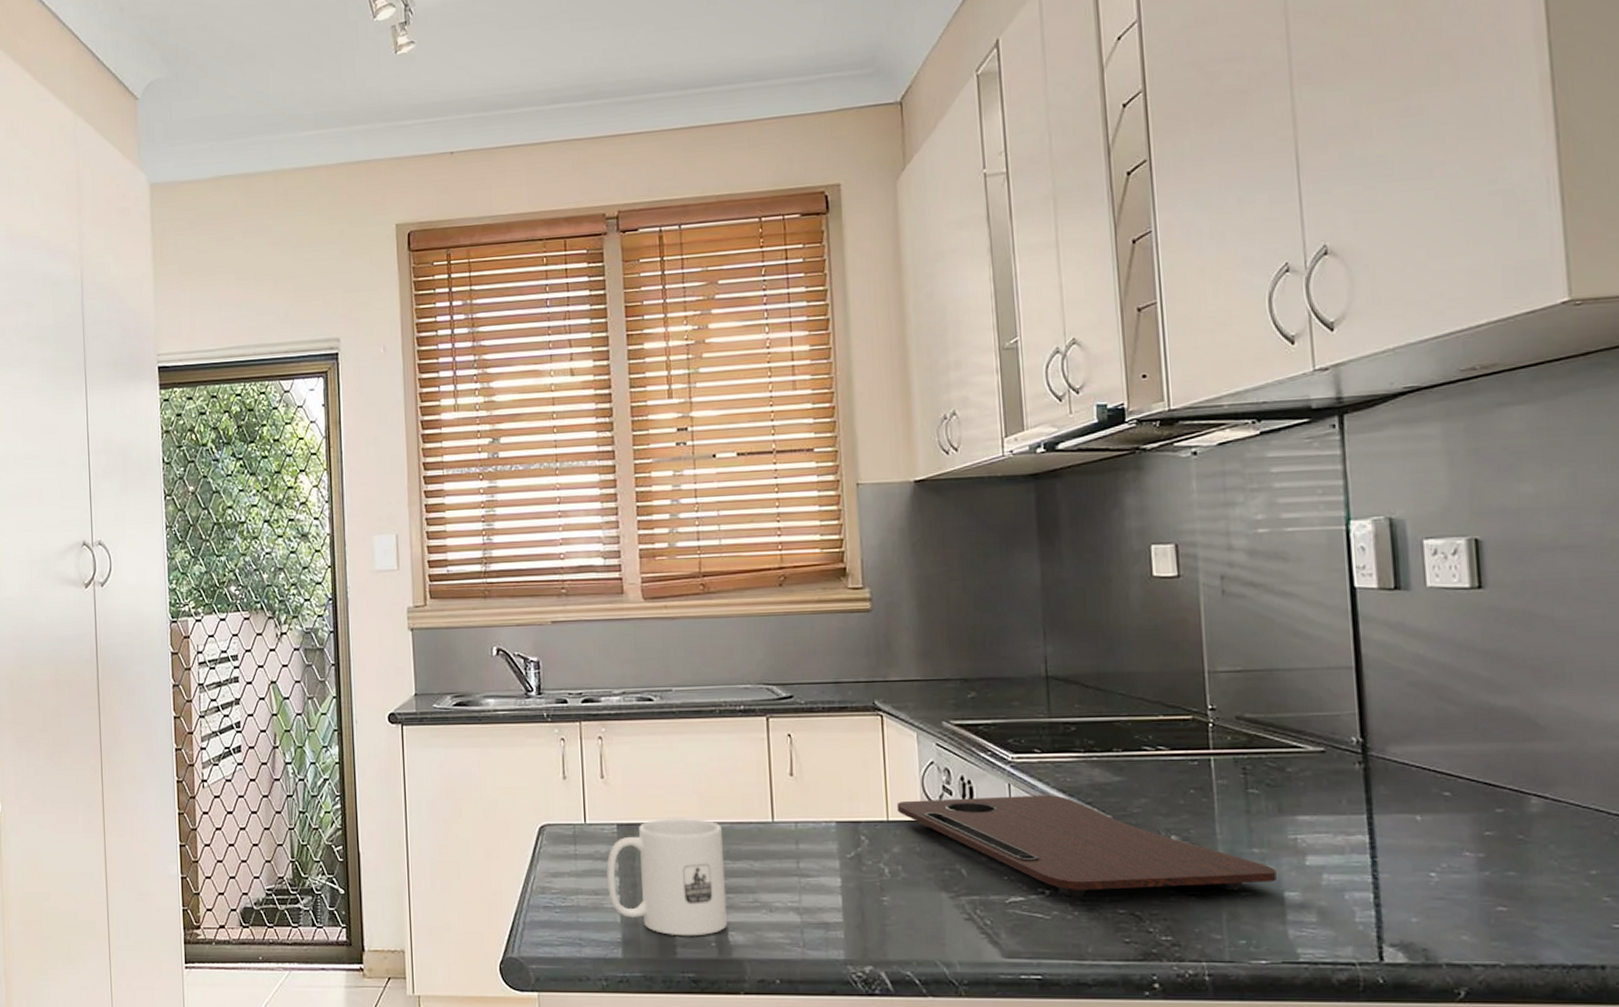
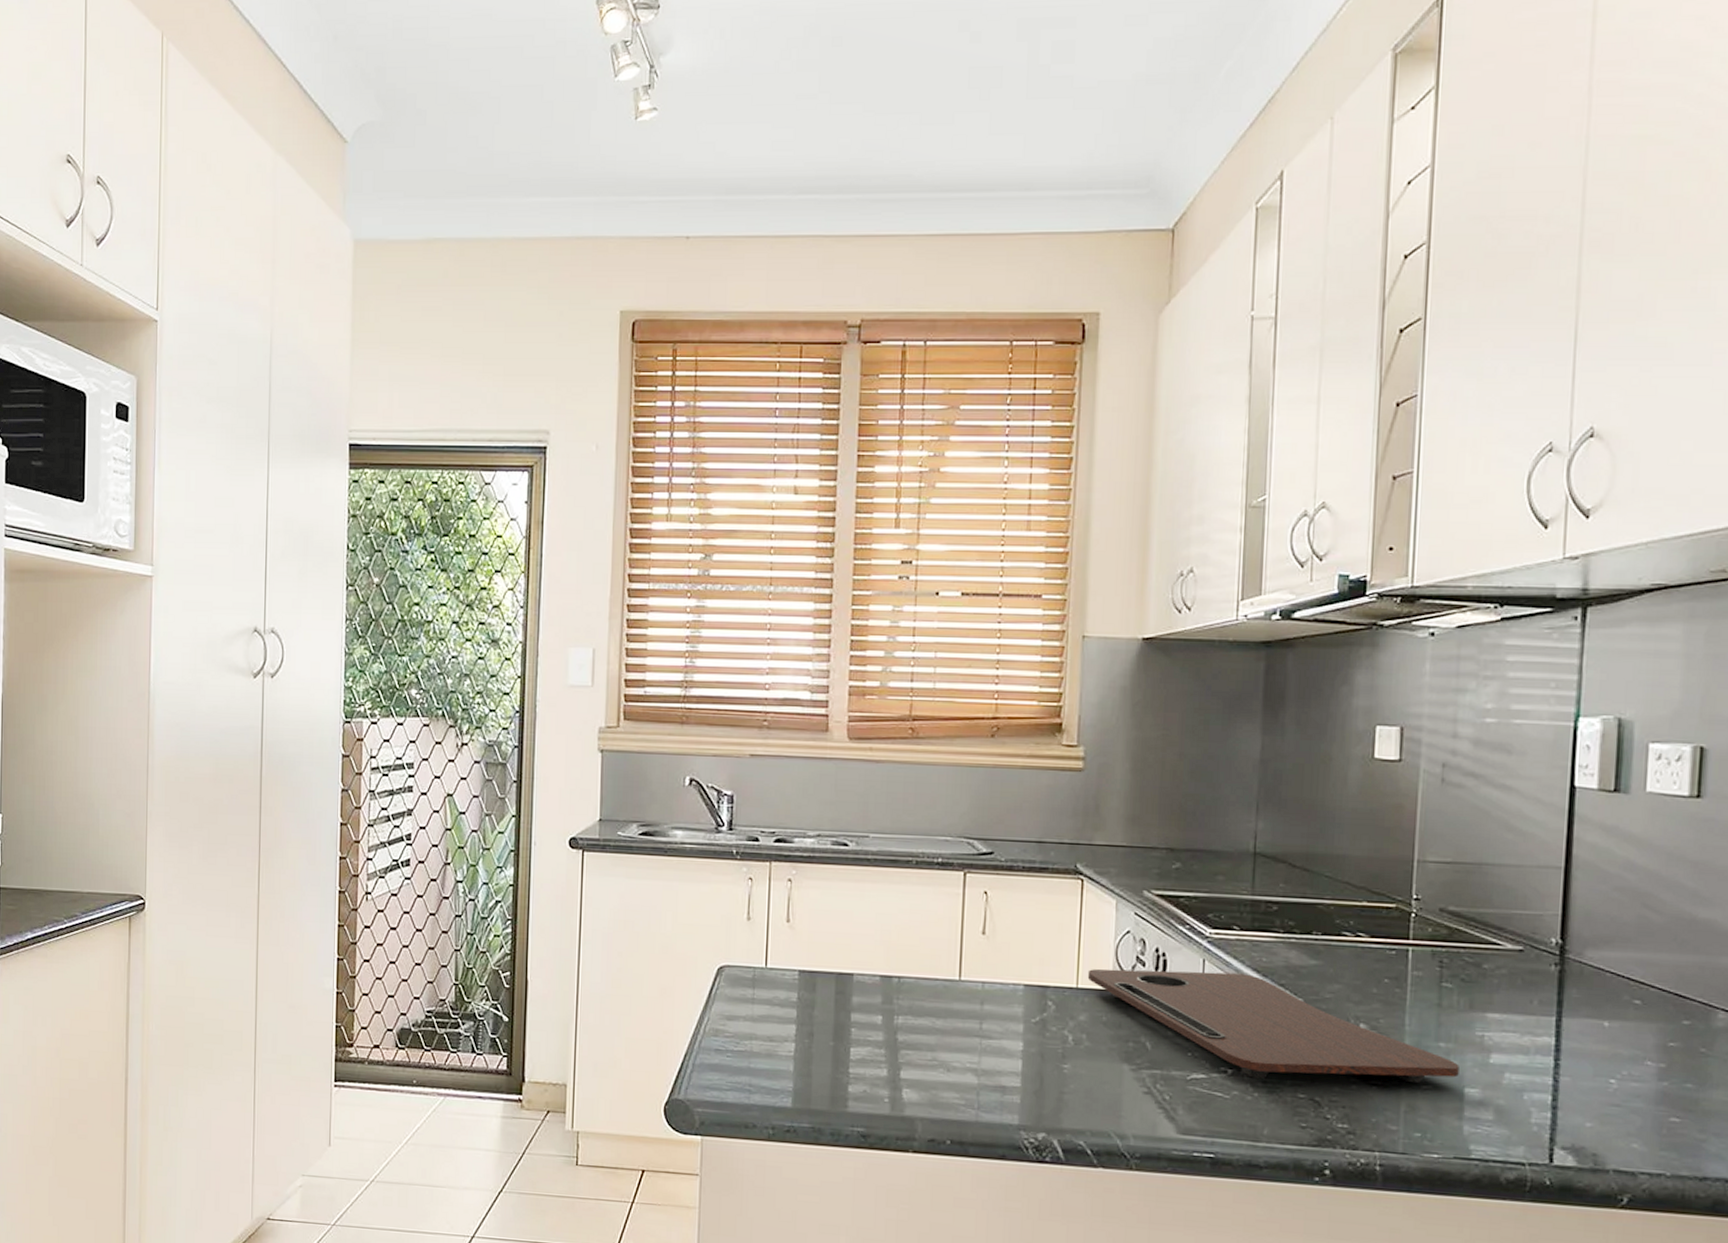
mug: present [606,818,727,936] -> none [782,968,906,1091]

